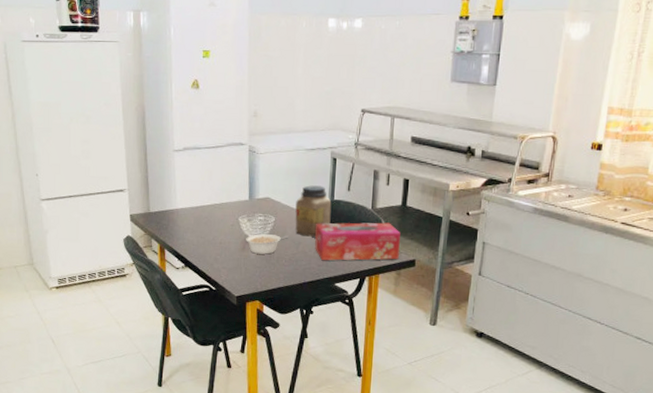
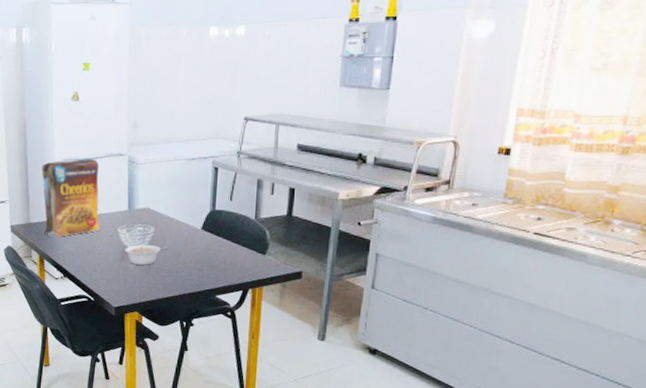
cereal box: none [161,147,221,227] -> present [41,158,100,237]
jar: present [295,185,332,237] -> none [175,195,213,248]
tissue box: present [315,222,401,261] -> none [195,233,286,272]

